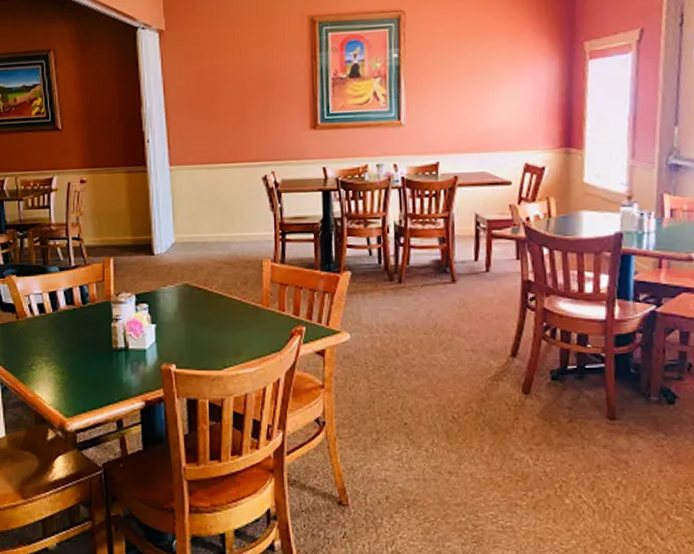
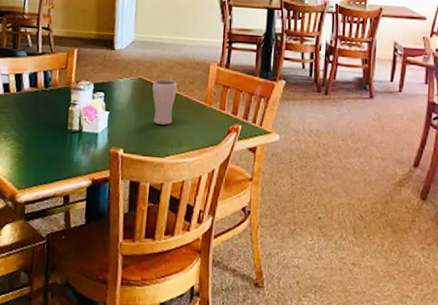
drinking glass: none [201,282,229,334] -> present [152,79,178,125]

